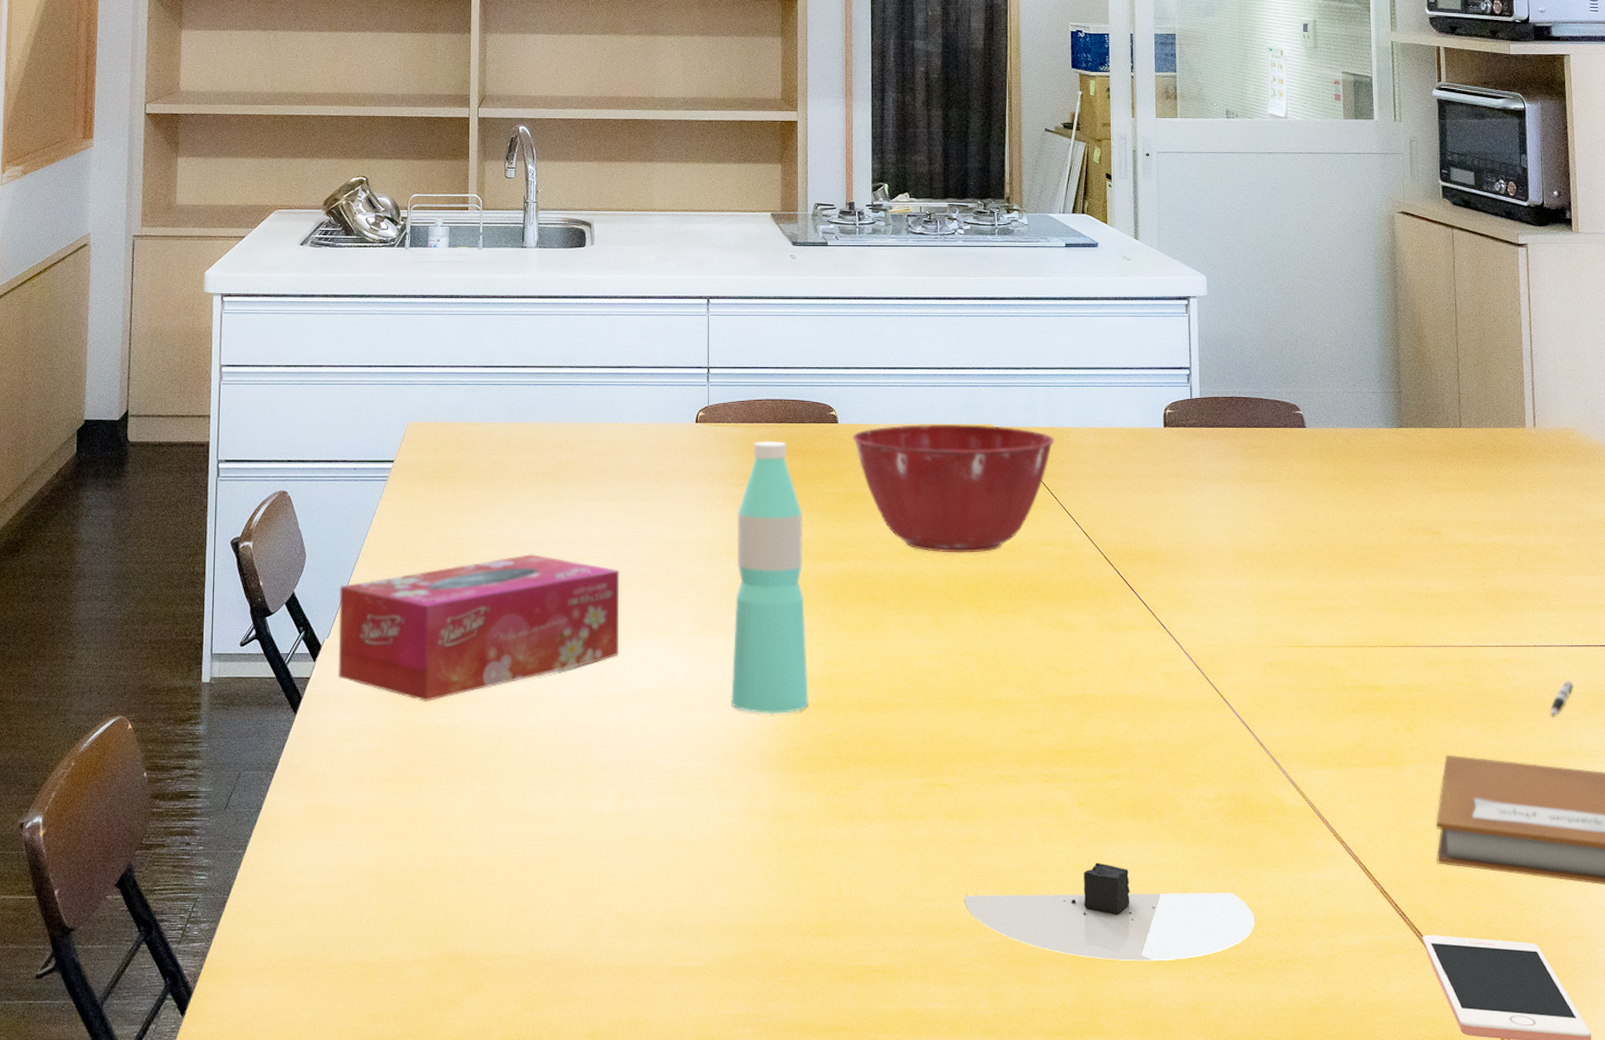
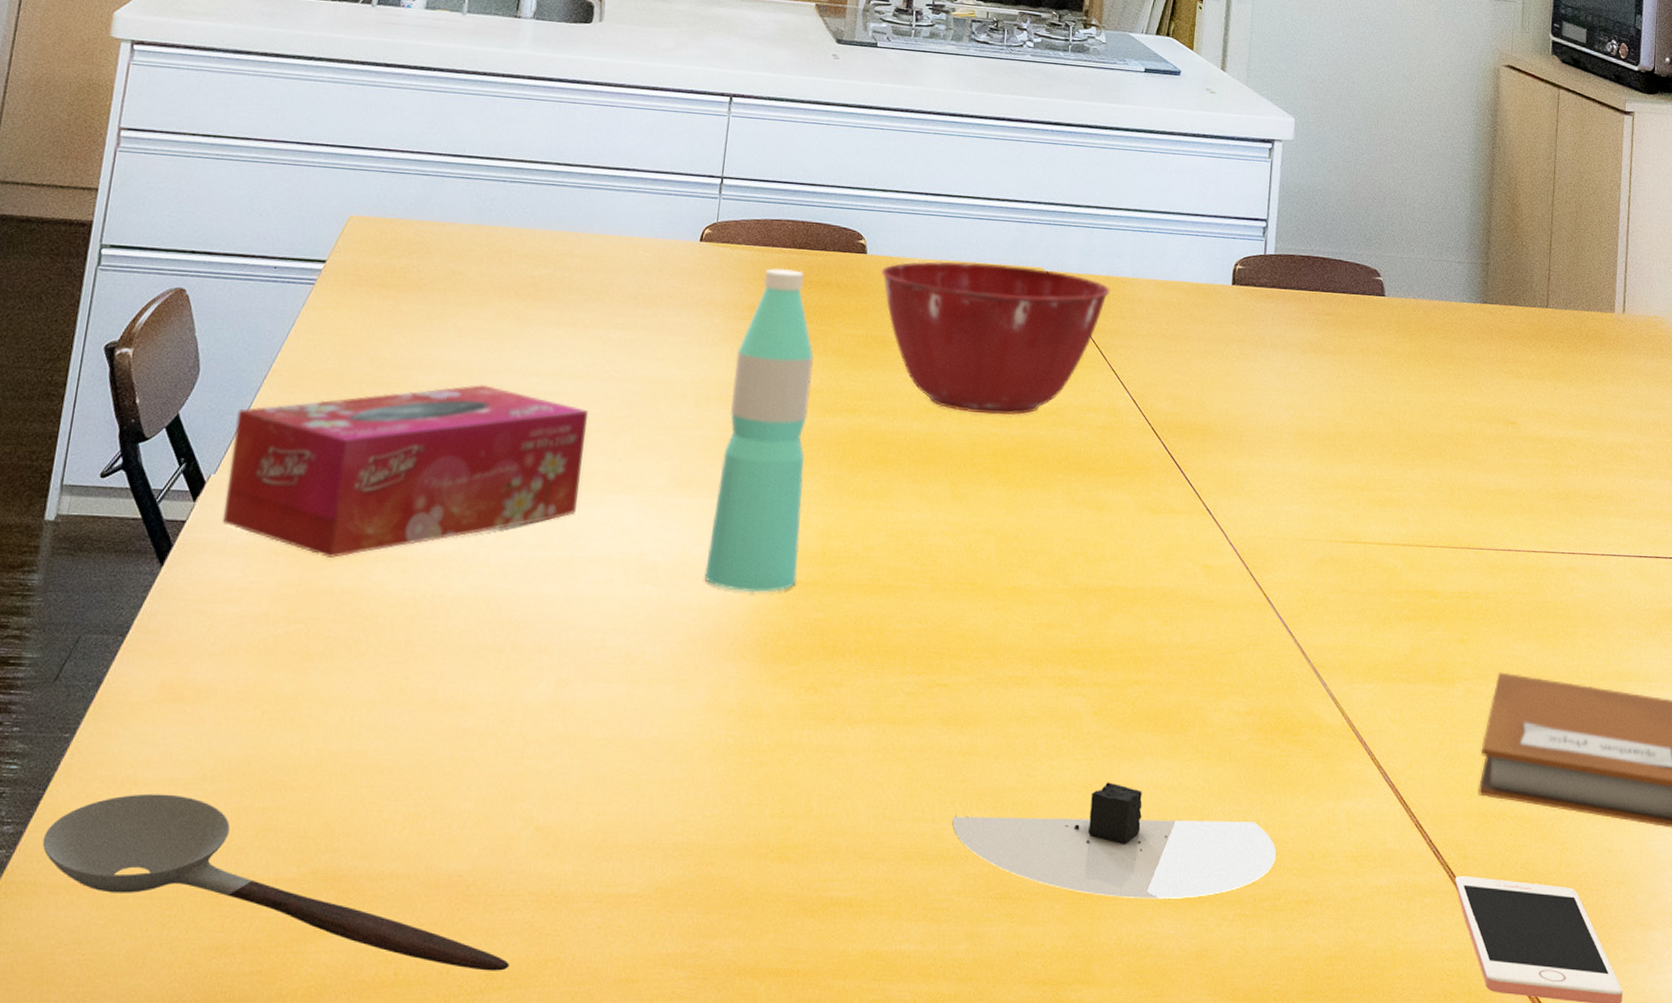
spoon: none [232,895,607,1031] -> present [42,793,509,971]
pen: present [1550,681,1574,718] -> none [1612,595,1638,636]

